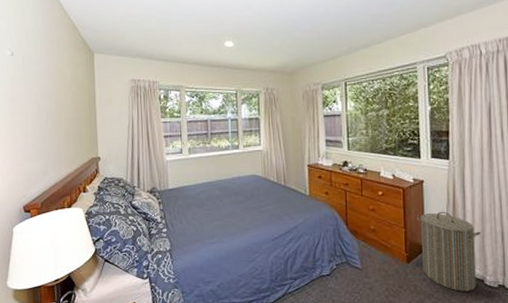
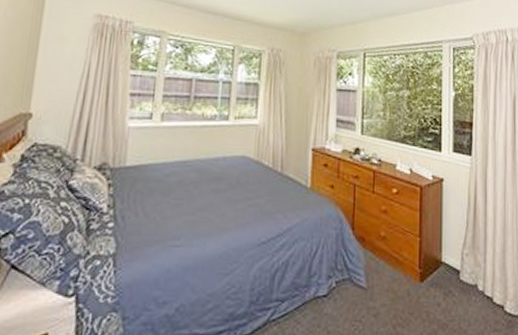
laundry hamper: present [416,211,481,292] -> none [433,217,502,321]

